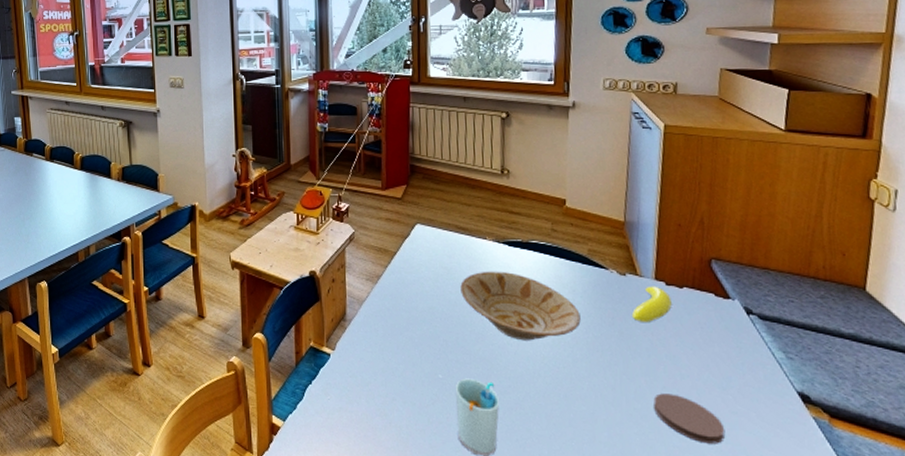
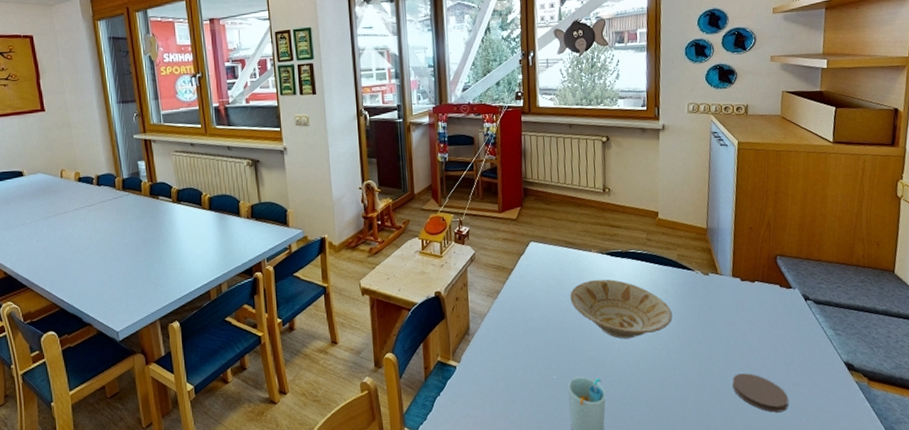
banana: present [631,286,672,322] -> none [713,282,746,314]

